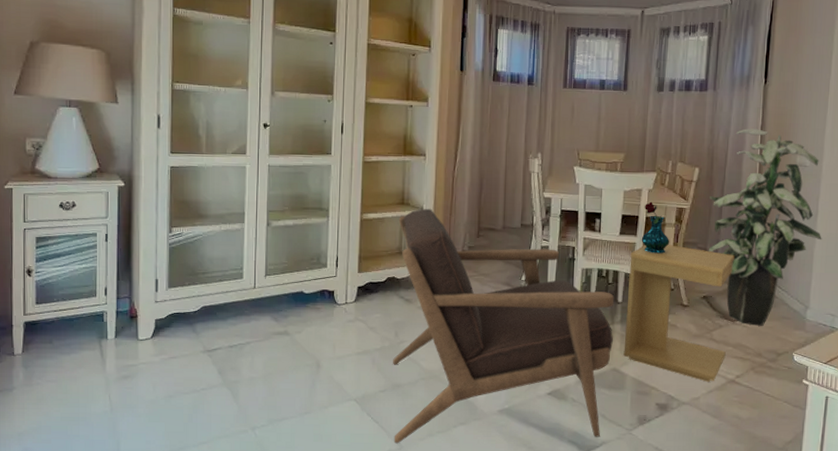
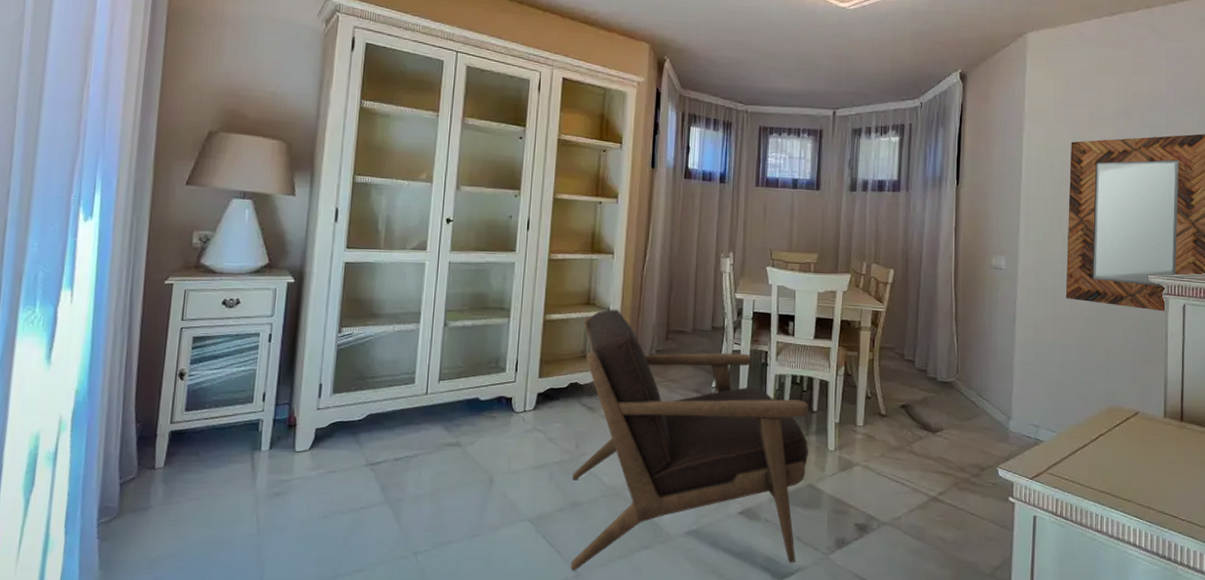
side table: present [623,245,734,382] -> none [819,350,933,500]
vase: present [641,201,670,254] -> none [836,304,866,359]
indoor plant: present [708,129,822,326] -> none [904,230,1021,438]

